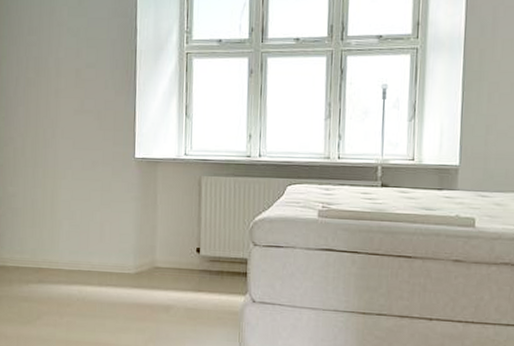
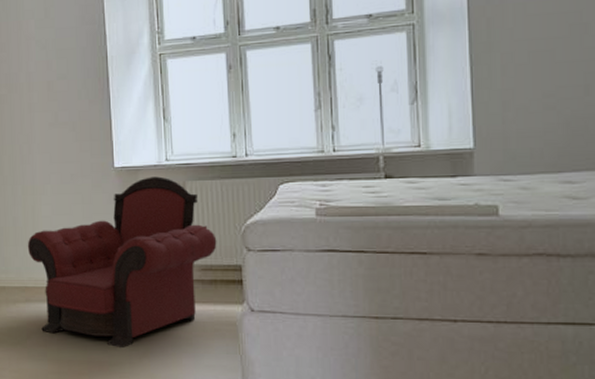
armchair: none [44,169,227,331] -> present [27,176,217,347]

